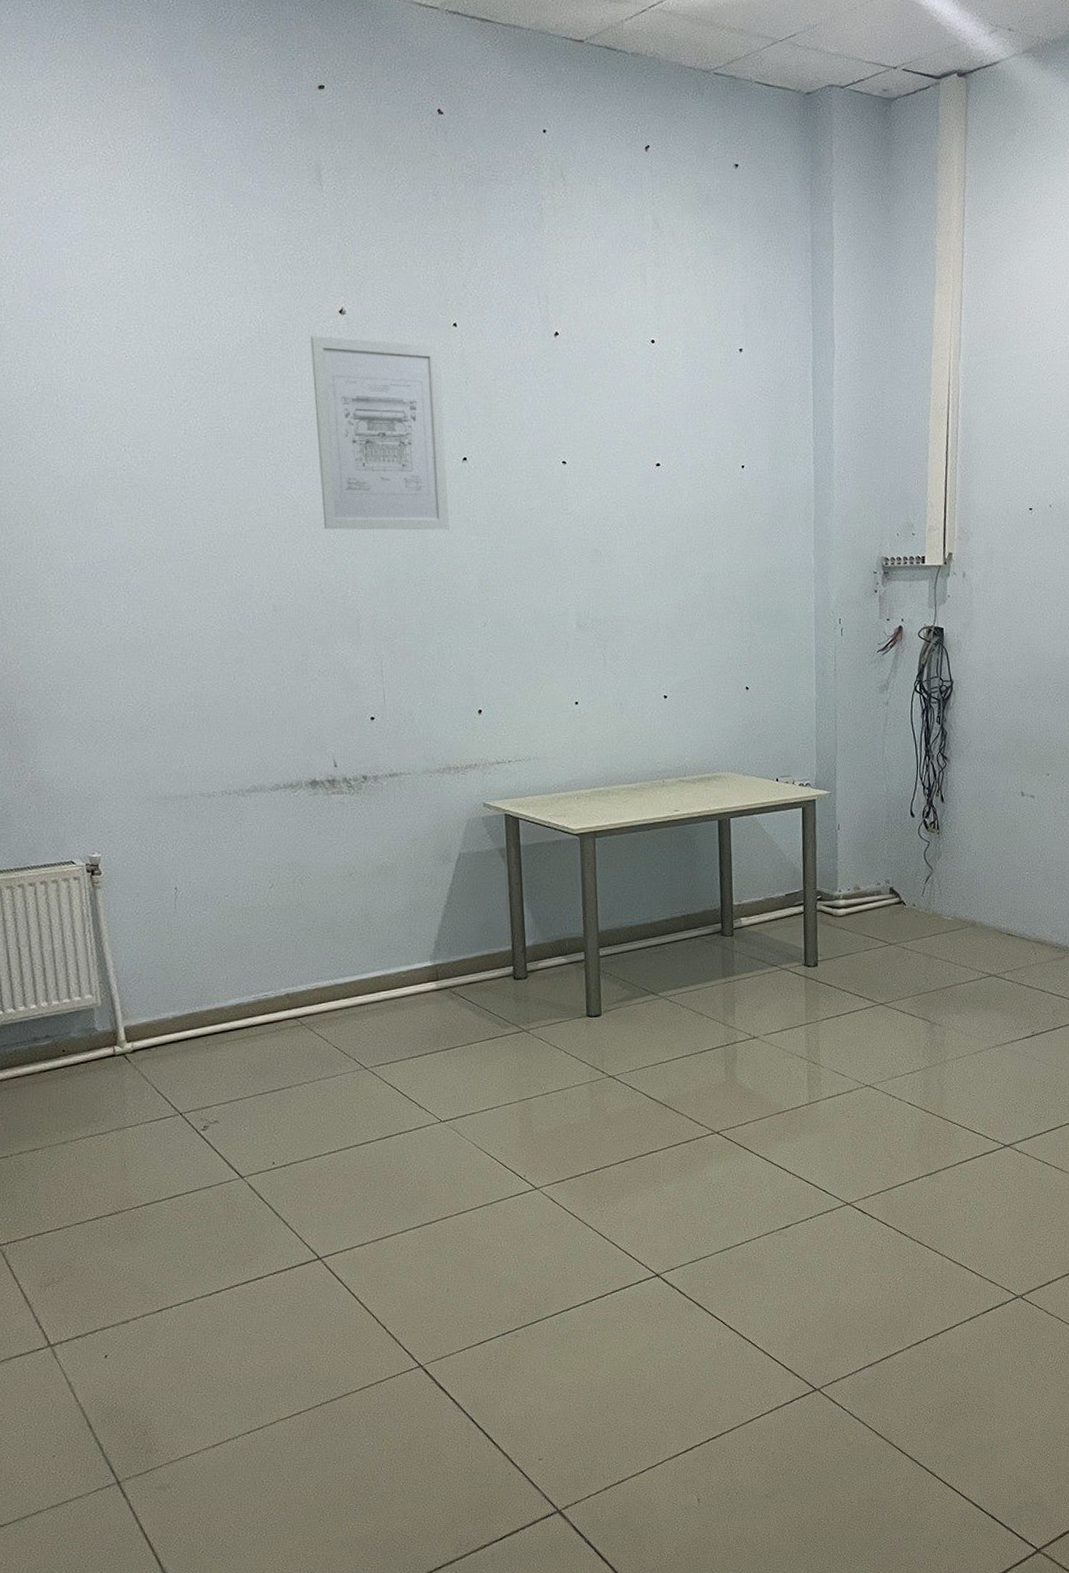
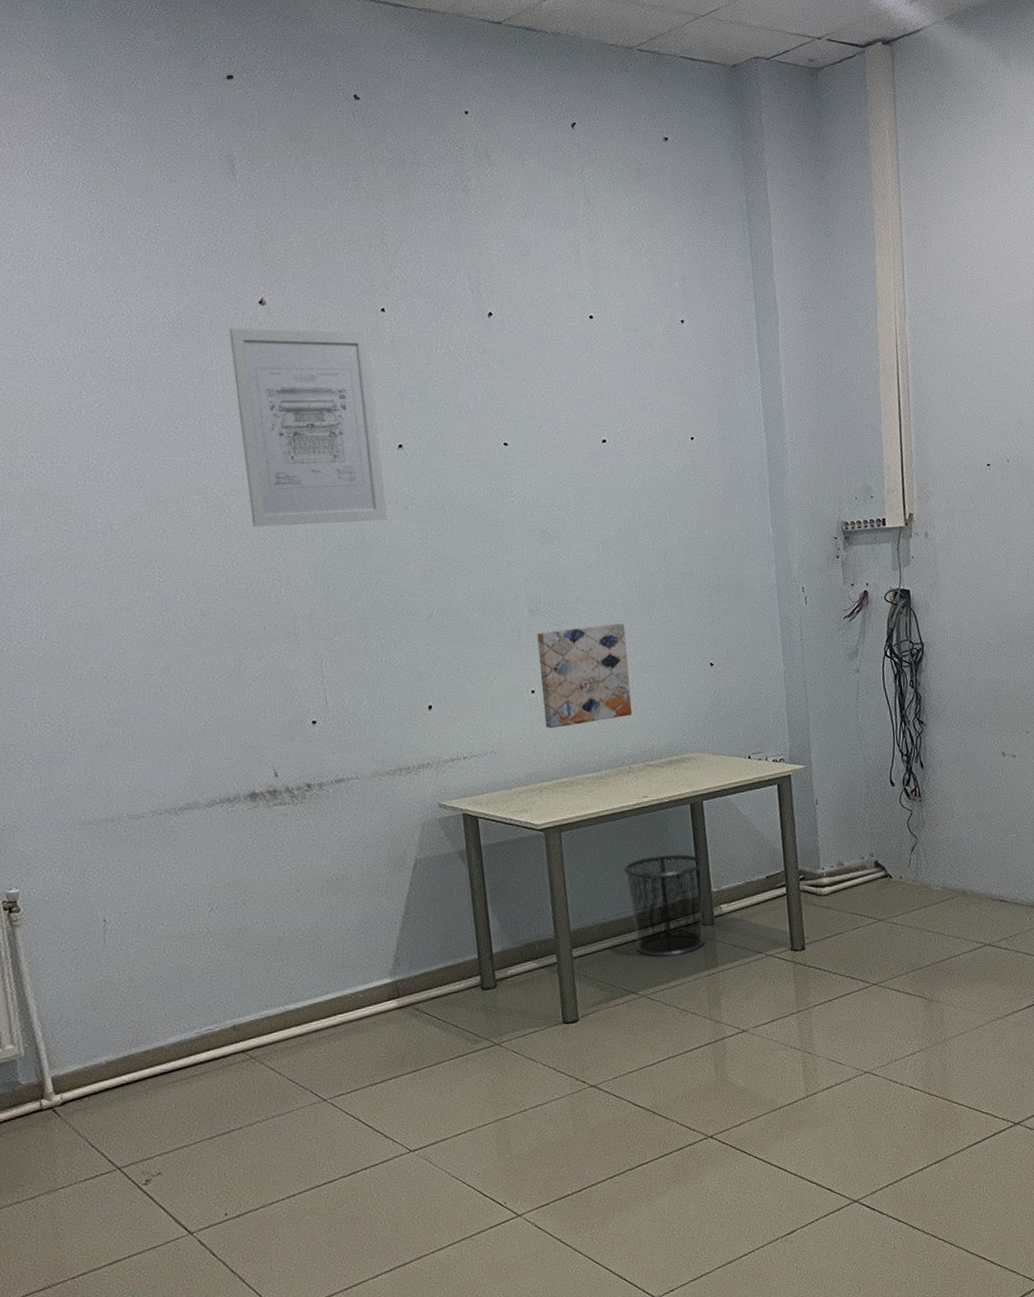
wall art: none [583,643,669,740] -> present [537,623,632,729]
waste bin: none [652,866,728,963] -> present [623,854,705,958]

